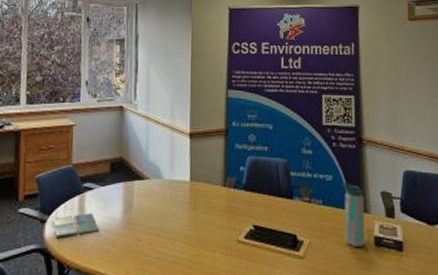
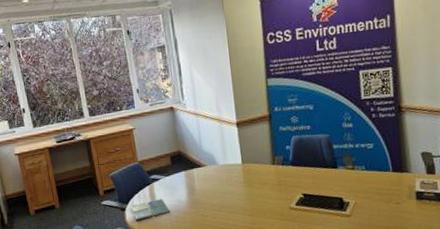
water bottle: present [341,182,366,247] -> none [382,148,407,202]

